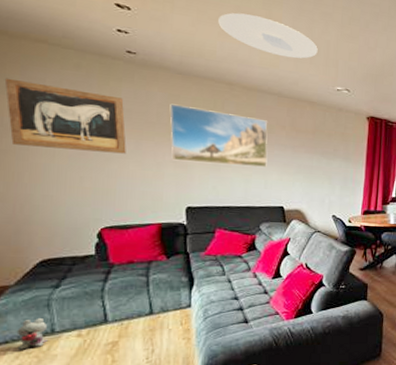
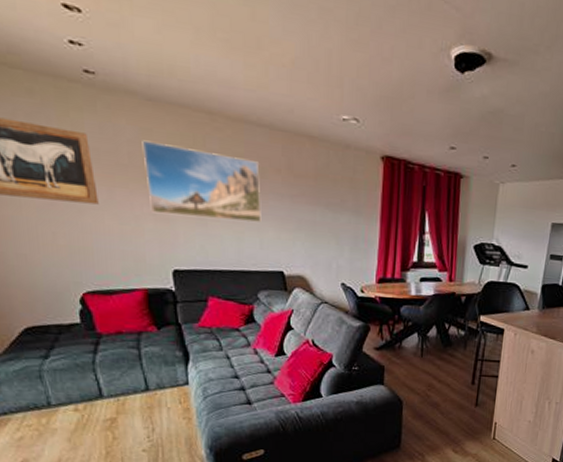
plush toy: present [16,318,48,351] -> none [13,390,45,423]
ceiling light: present [218,13,318,59] -> none [189,12,317,76]

